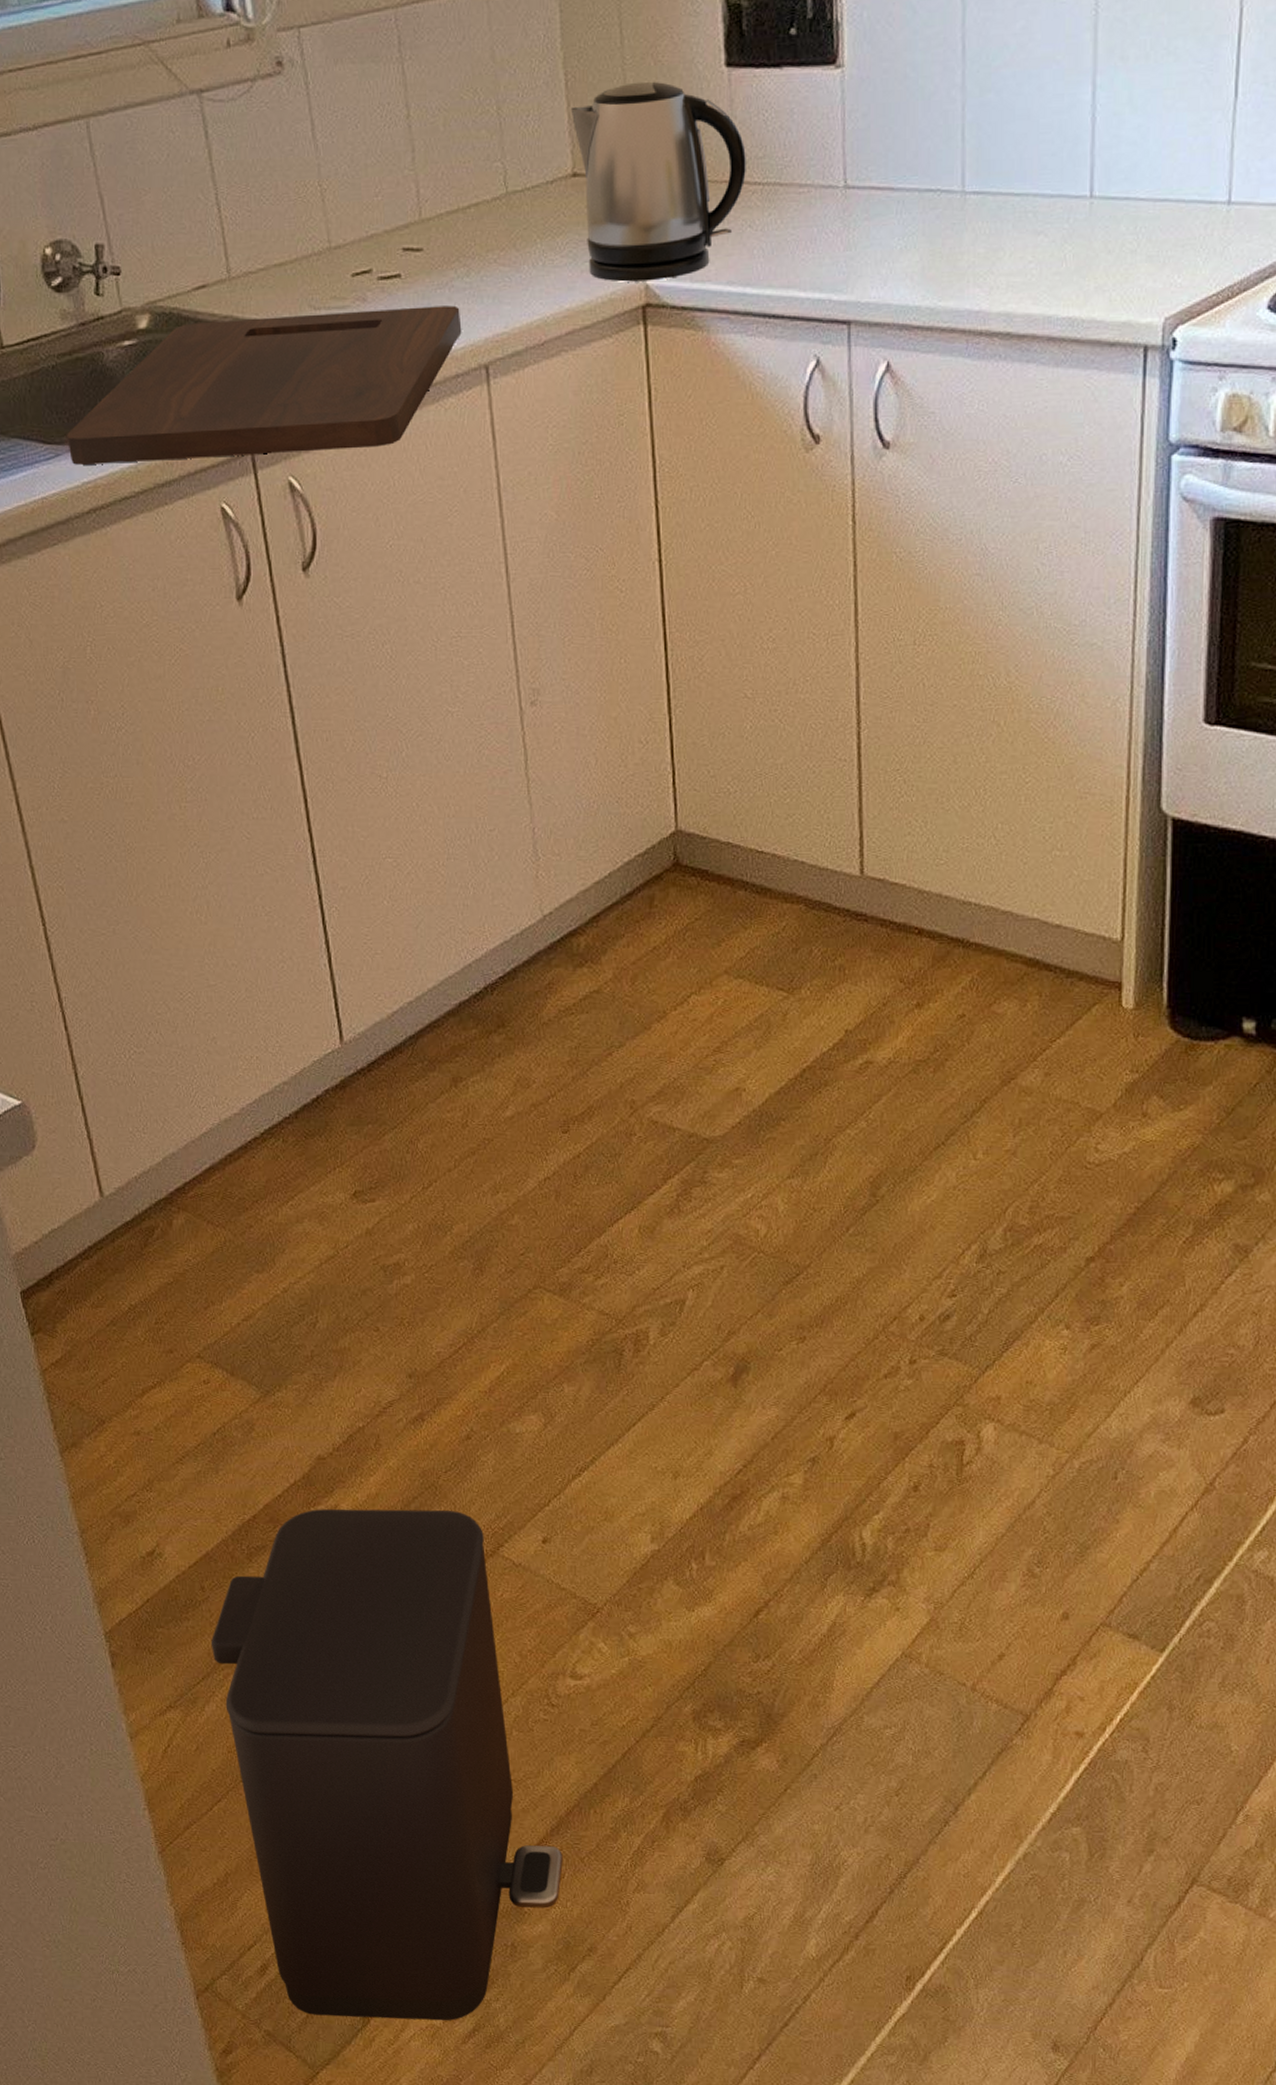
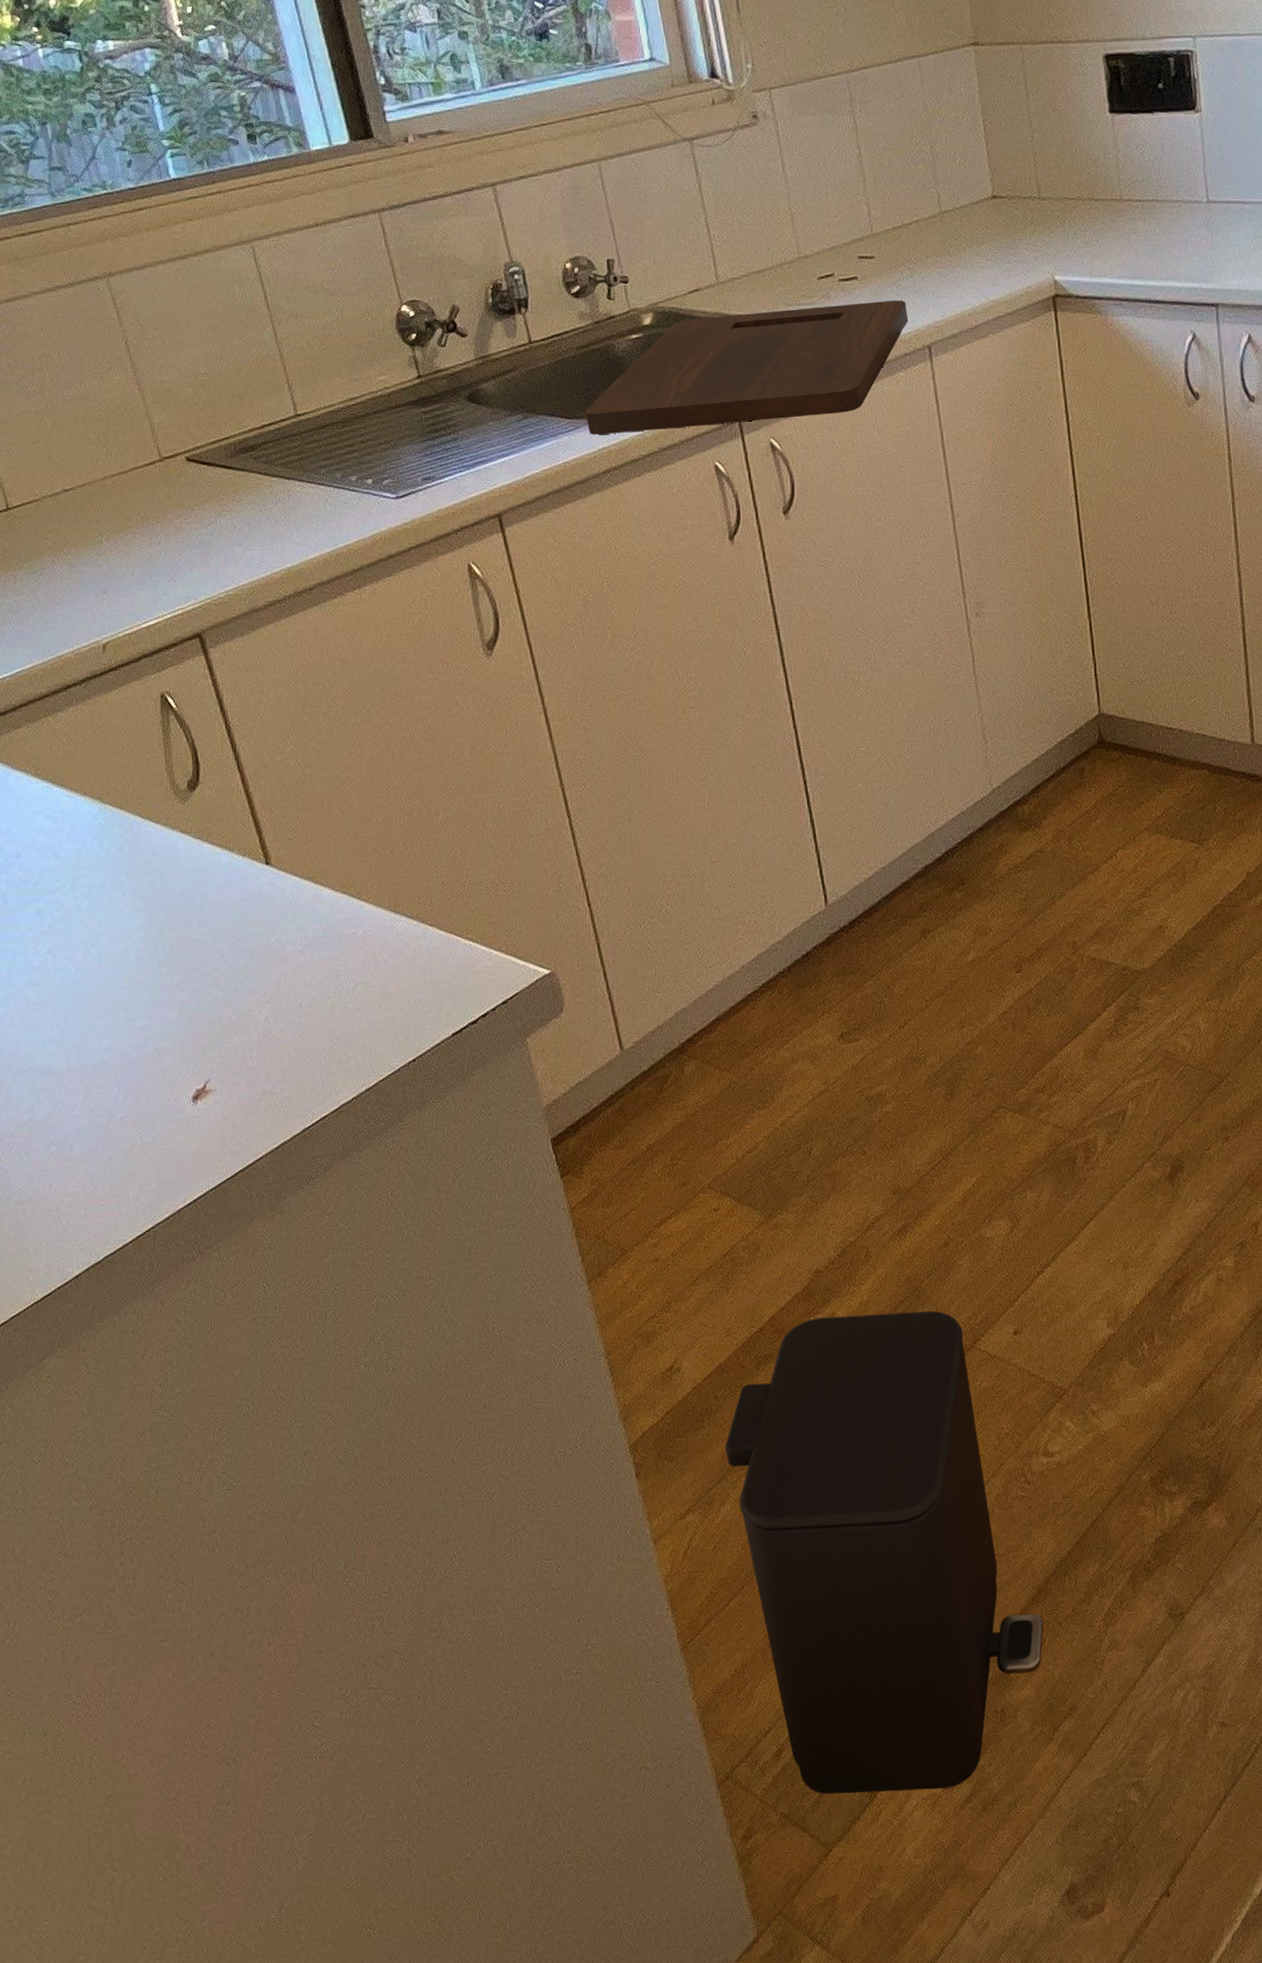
kettle: present [570,81,746,282] -> none [989,125,1130,279]

